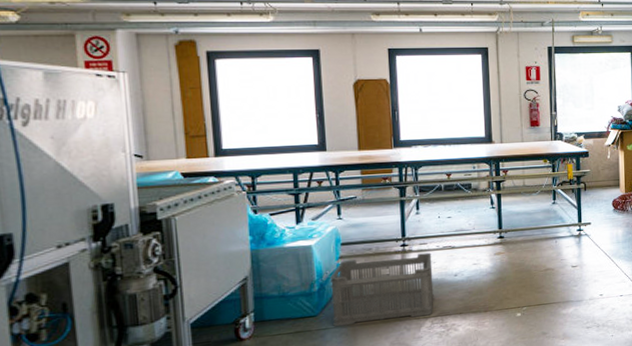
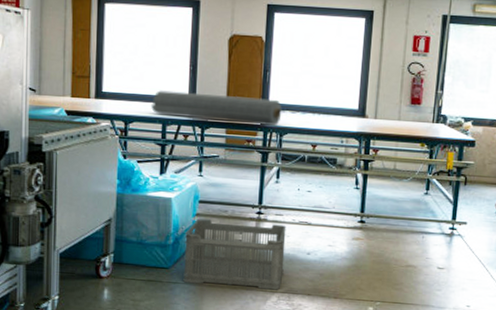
fabric roll: none [279,136,415,164] -> present [151,90,282,127]

